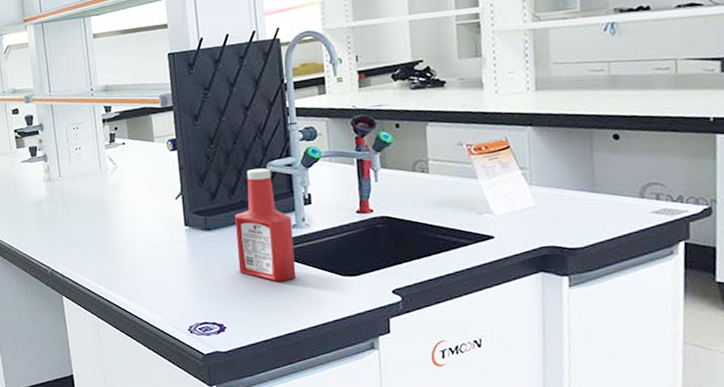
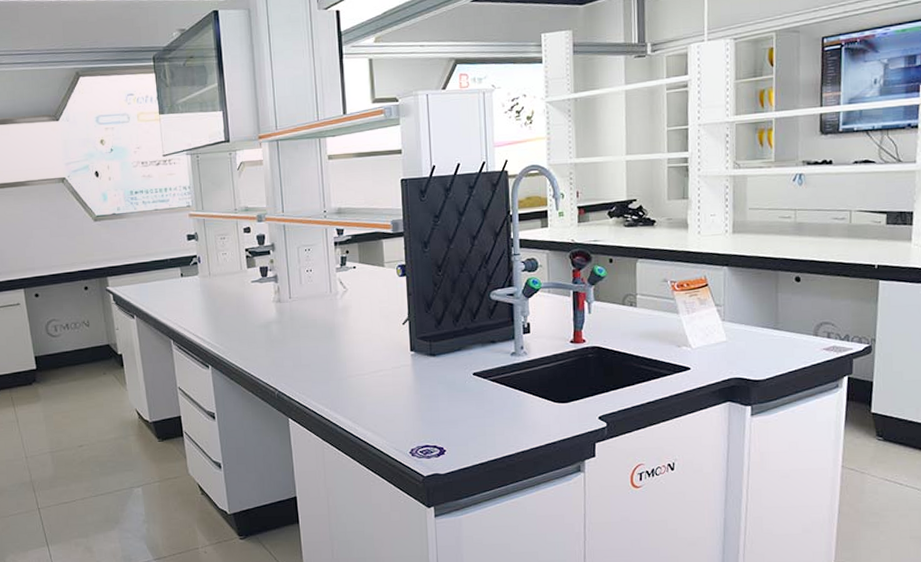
ketchup bottle: present [235,168,297,281] -> none [458,297,513,407]

